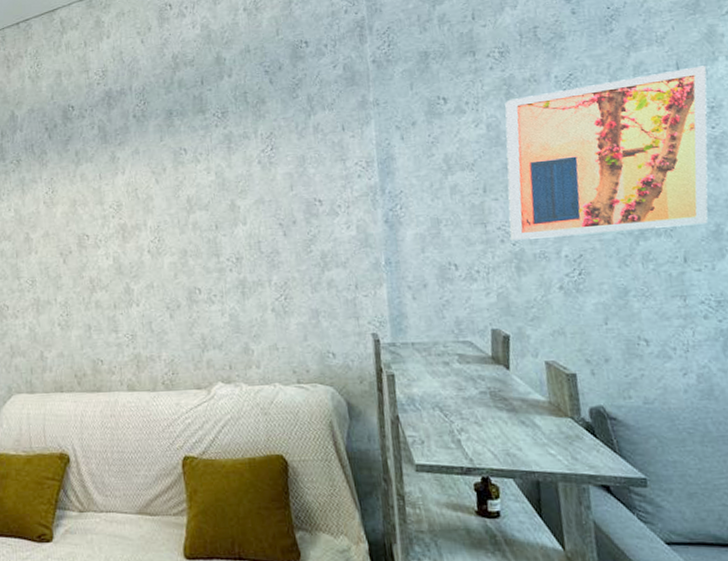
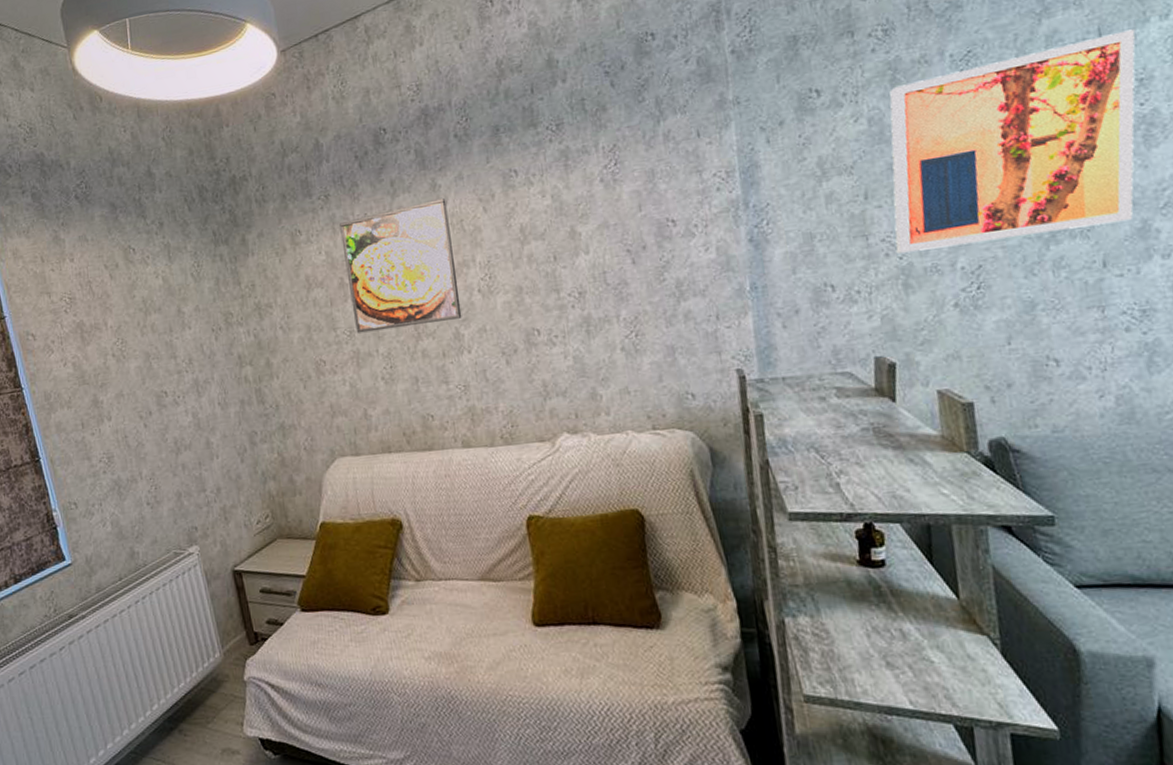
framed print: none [28,168,133,283] -> present [339,197,462,333]

